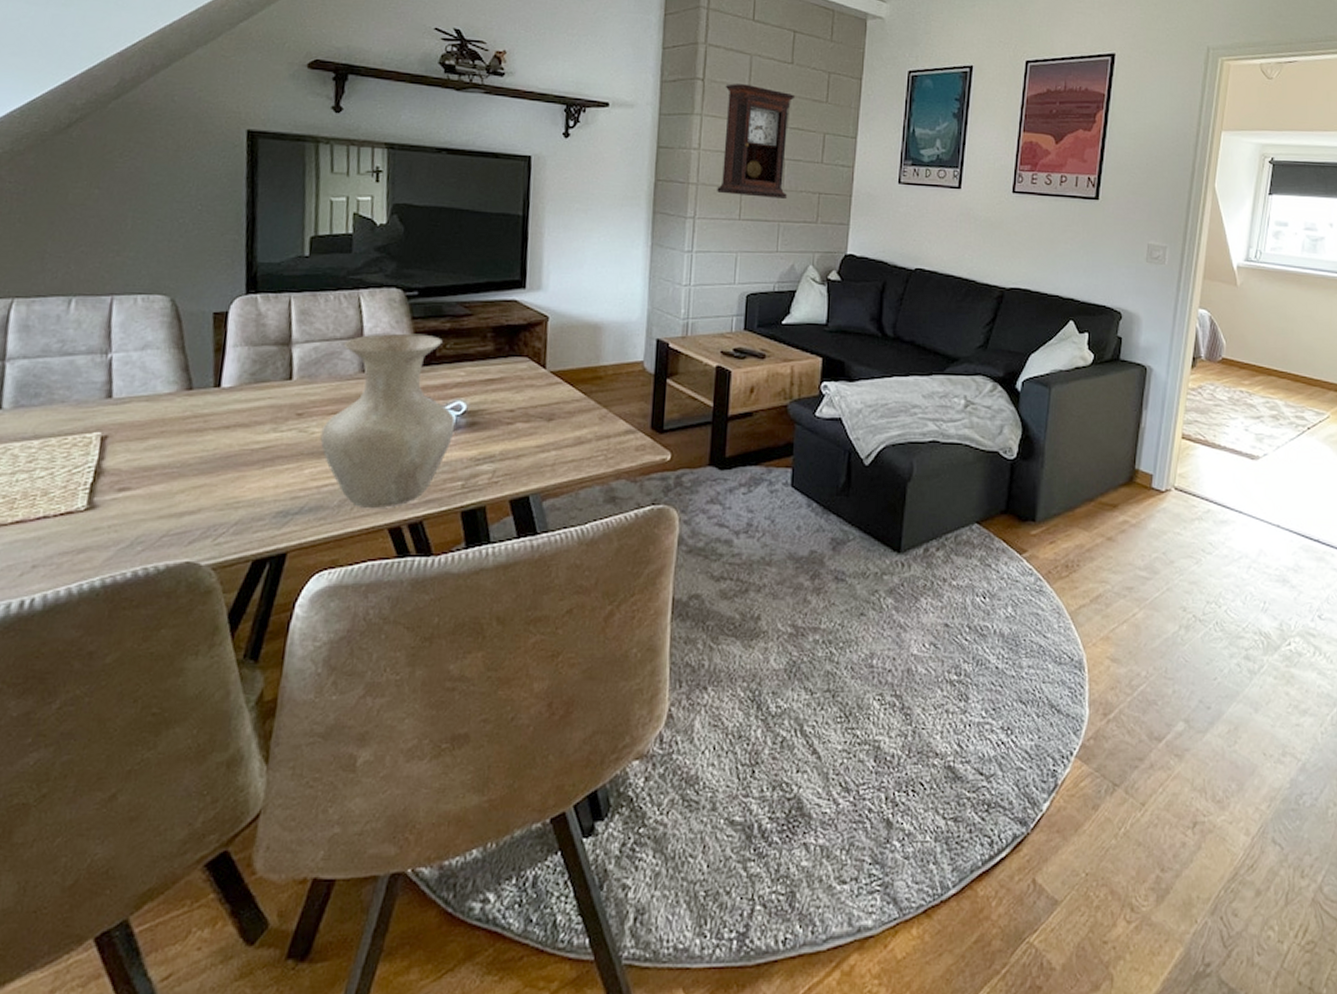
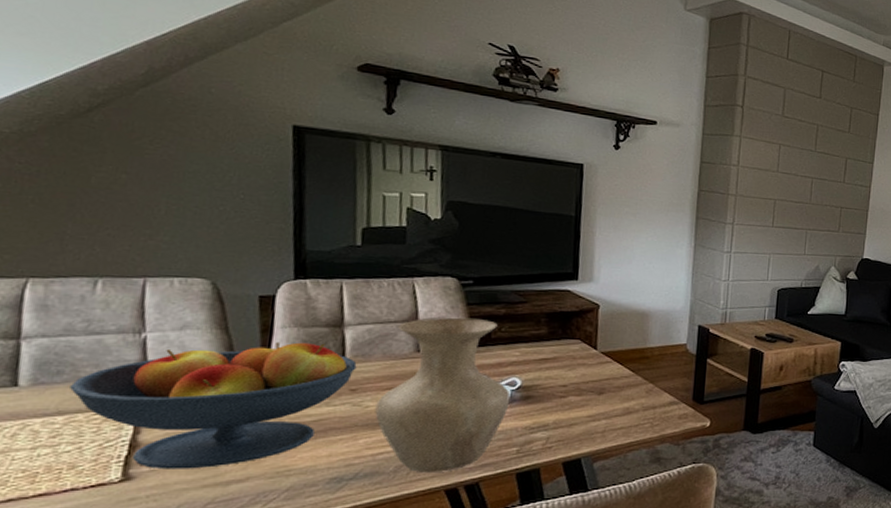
fruit bowl: none [45,361,304,499] -> present [70,341,357,469]
pendulum clock: present [717,84,794,200] -> none [753,112,822,212]

